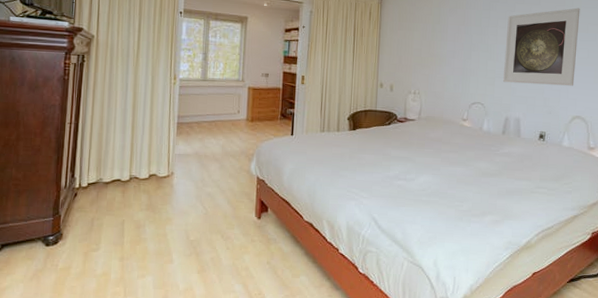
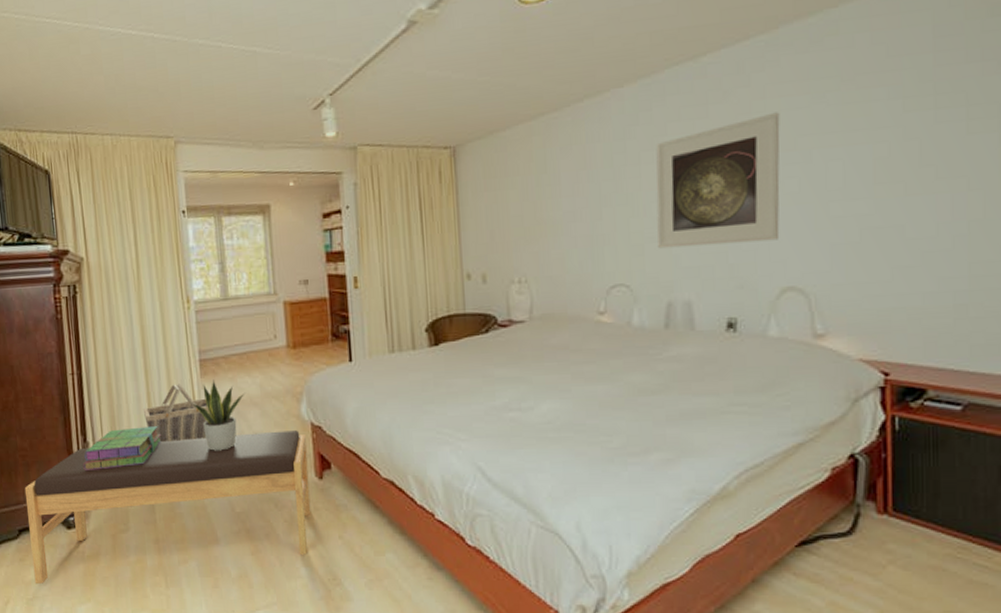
bench: none [9,181,252,291] -> present [24,430,311,585]
stack of books: none [68,169,137,200] -> present [83,426,161,470]
basket: none [126,139,181,183] -> present [143,384,212,443]
potted plant: none [167,138,210,193] -> present [192,379,245,451]

